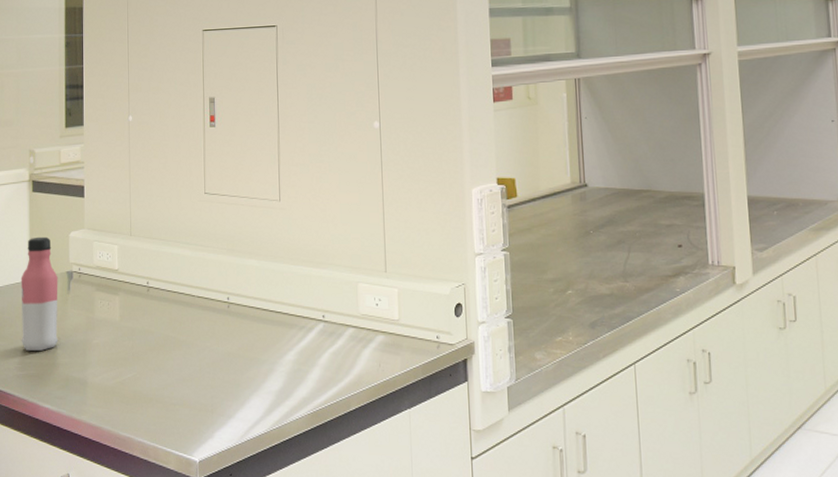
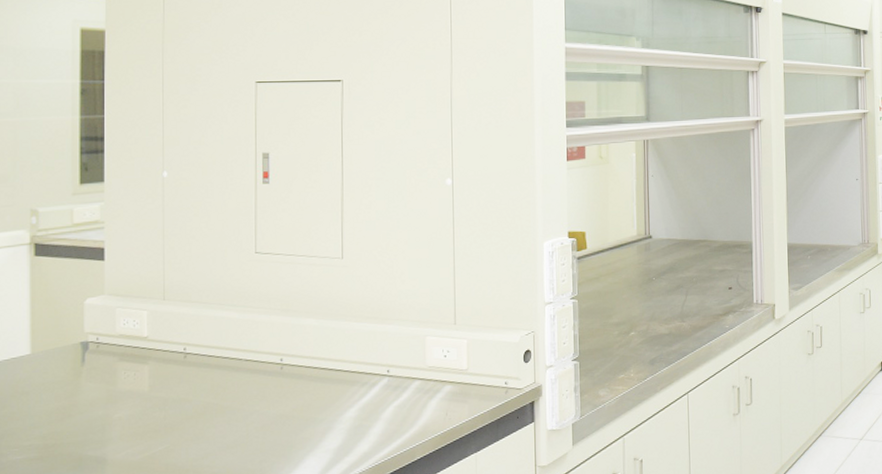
water bottle: present [21,236,59,351] -> none [18,305,69,432]

